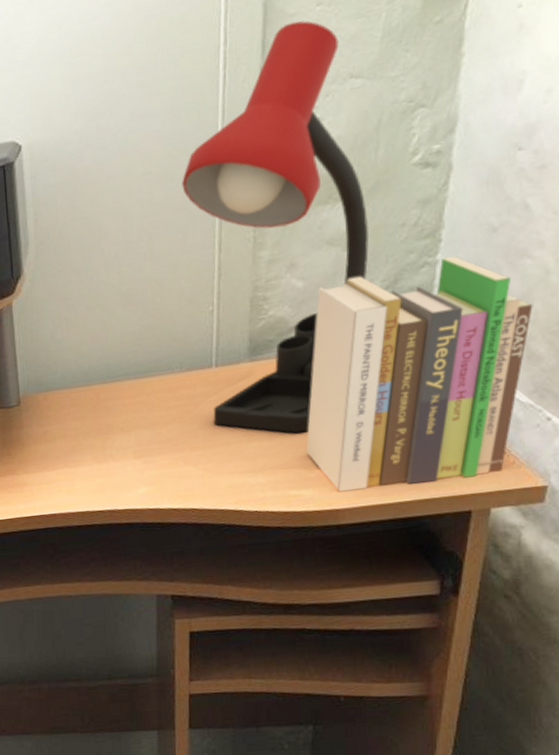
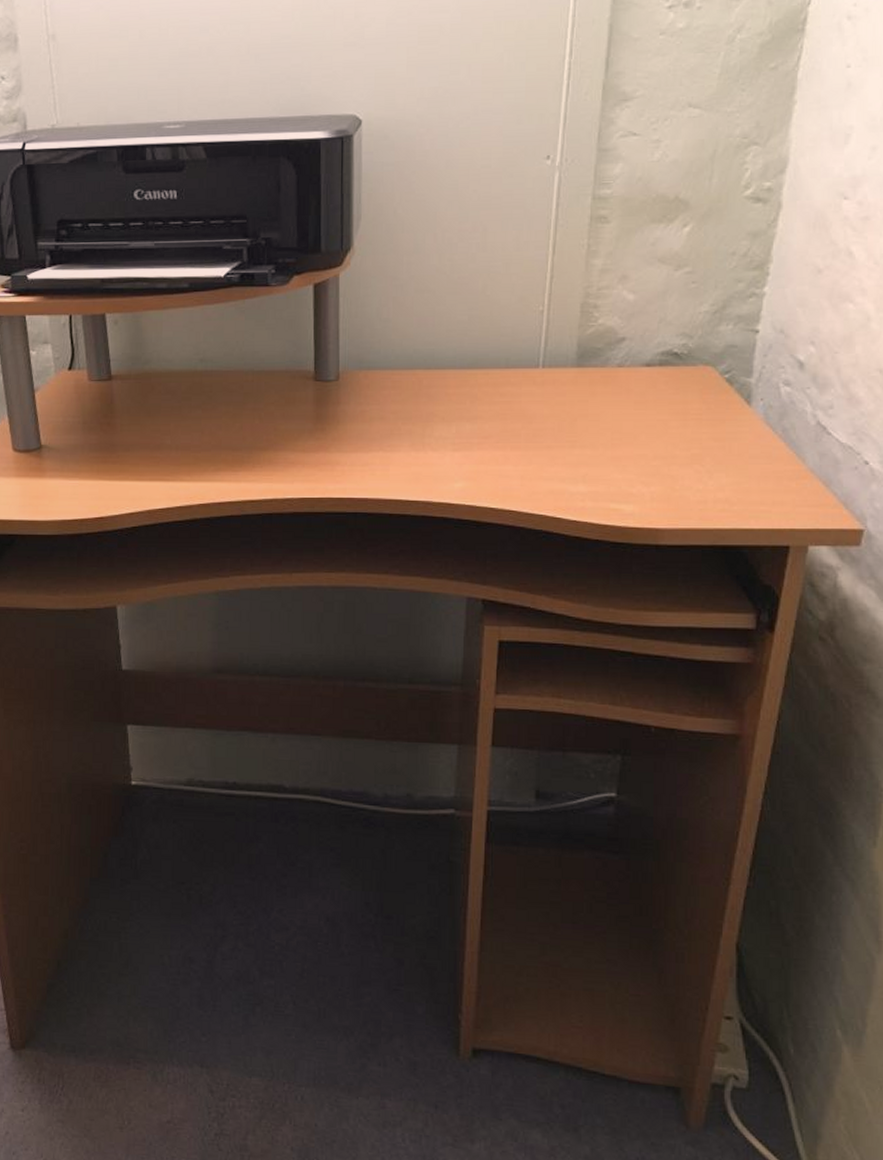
desk lamp: present [182,20,370,433] -> none [520,45,701,446]
books: present [306,256,533,492] -> none [629,291,854,512]

